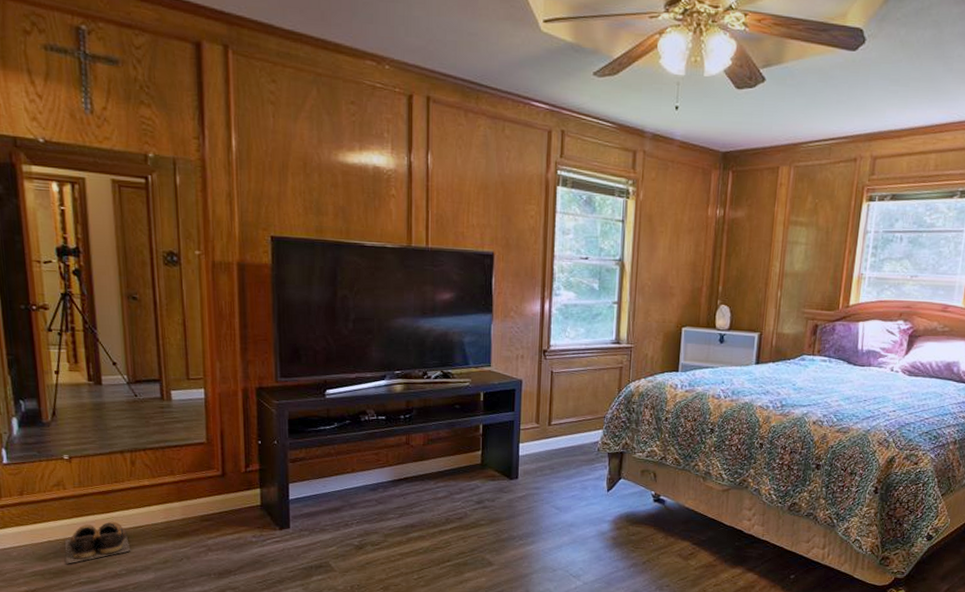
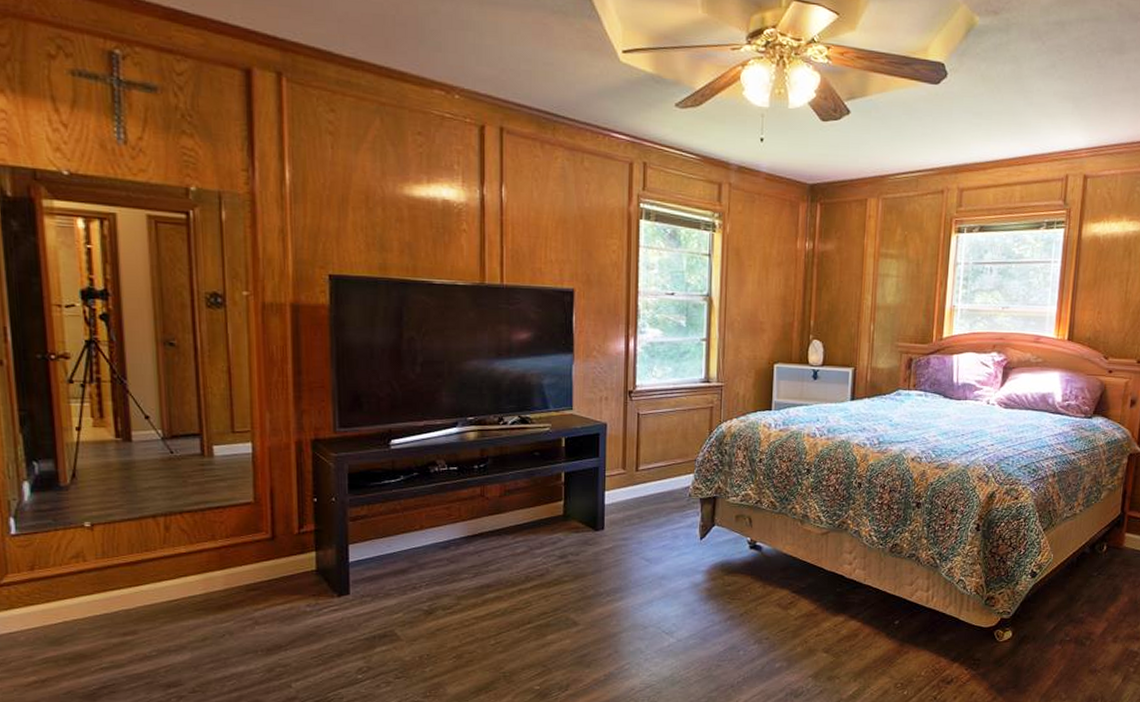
shoes: present [64,521,131,564] -> none [83,596,163,647]

